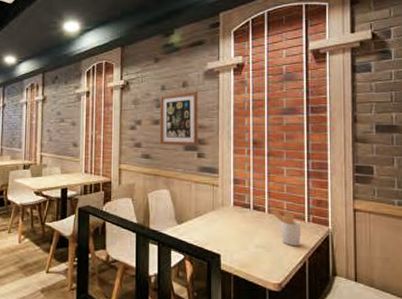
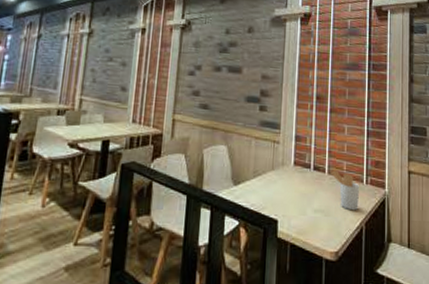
wall art: present [159,90,198,146] -> none [220,37,264,97]

